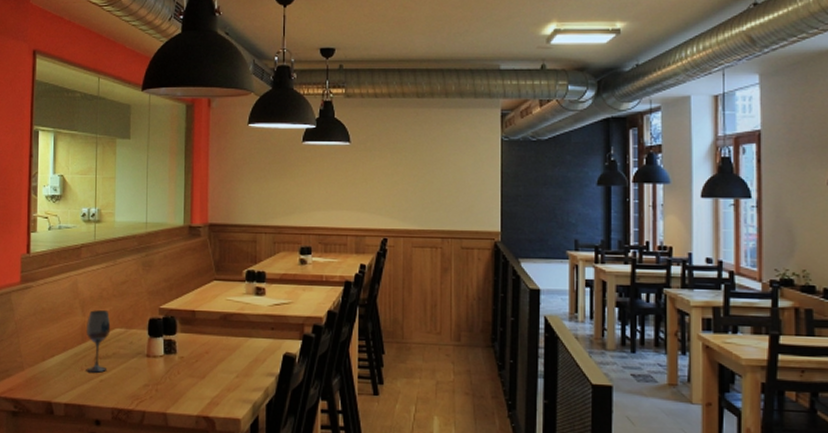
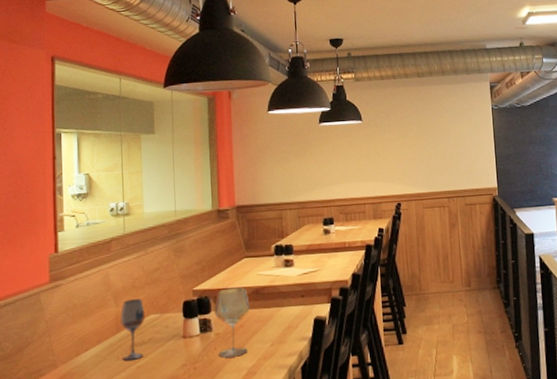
wine glass: none [179,310,217,384] -> present [214,287,250,358]

